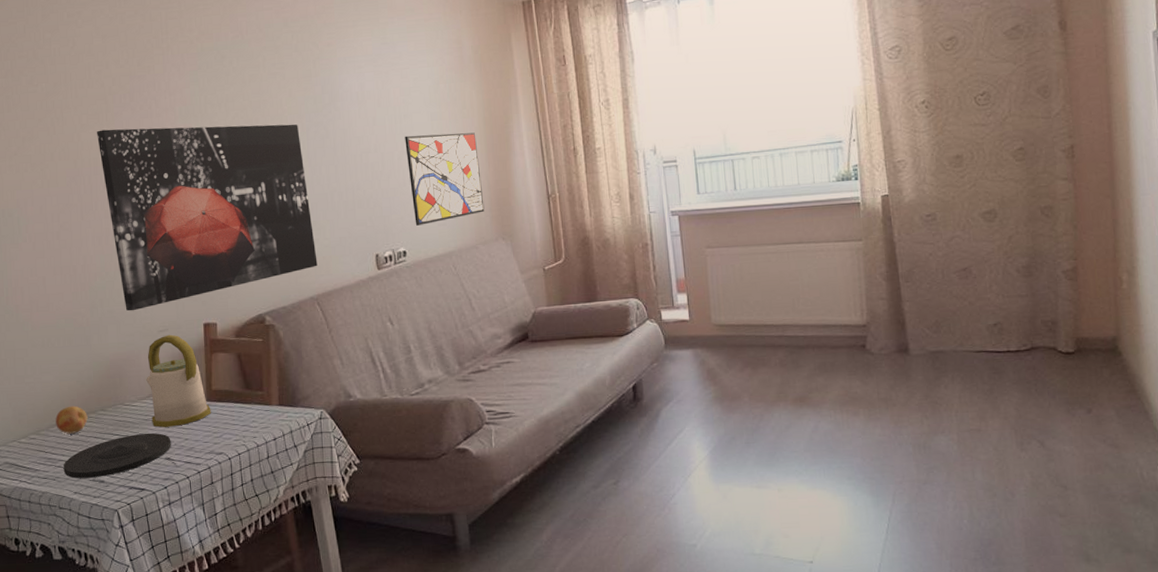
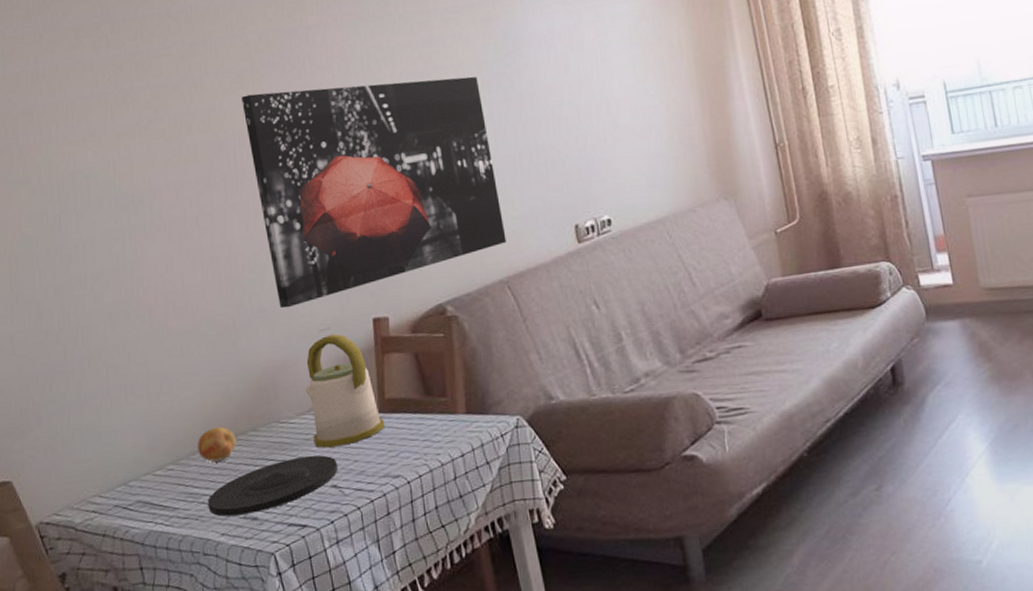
wall art: present [405,132,485,226] -> none [603,75,702,188]

